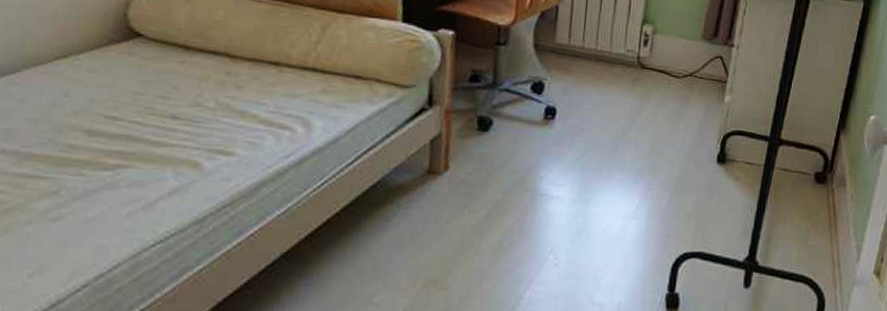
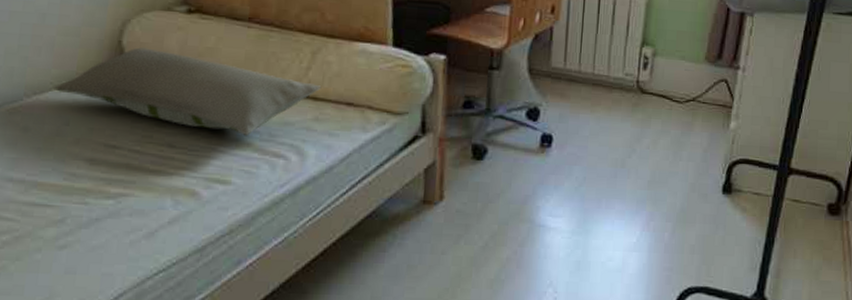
pillow: none [54,20,330,108] -> present [54,47,322,137]

